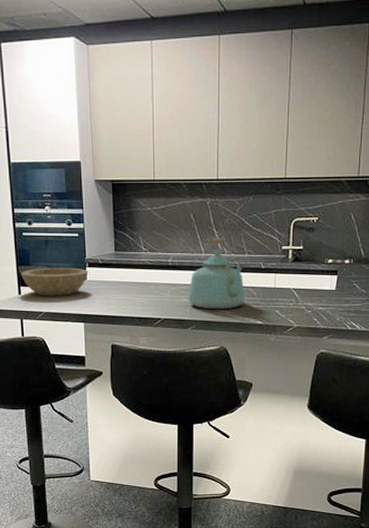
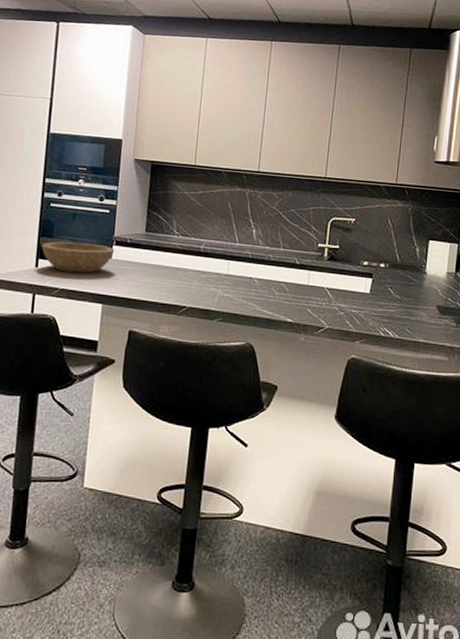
kettle: present [188,237,246,310] -> none [217,227,278,304]

